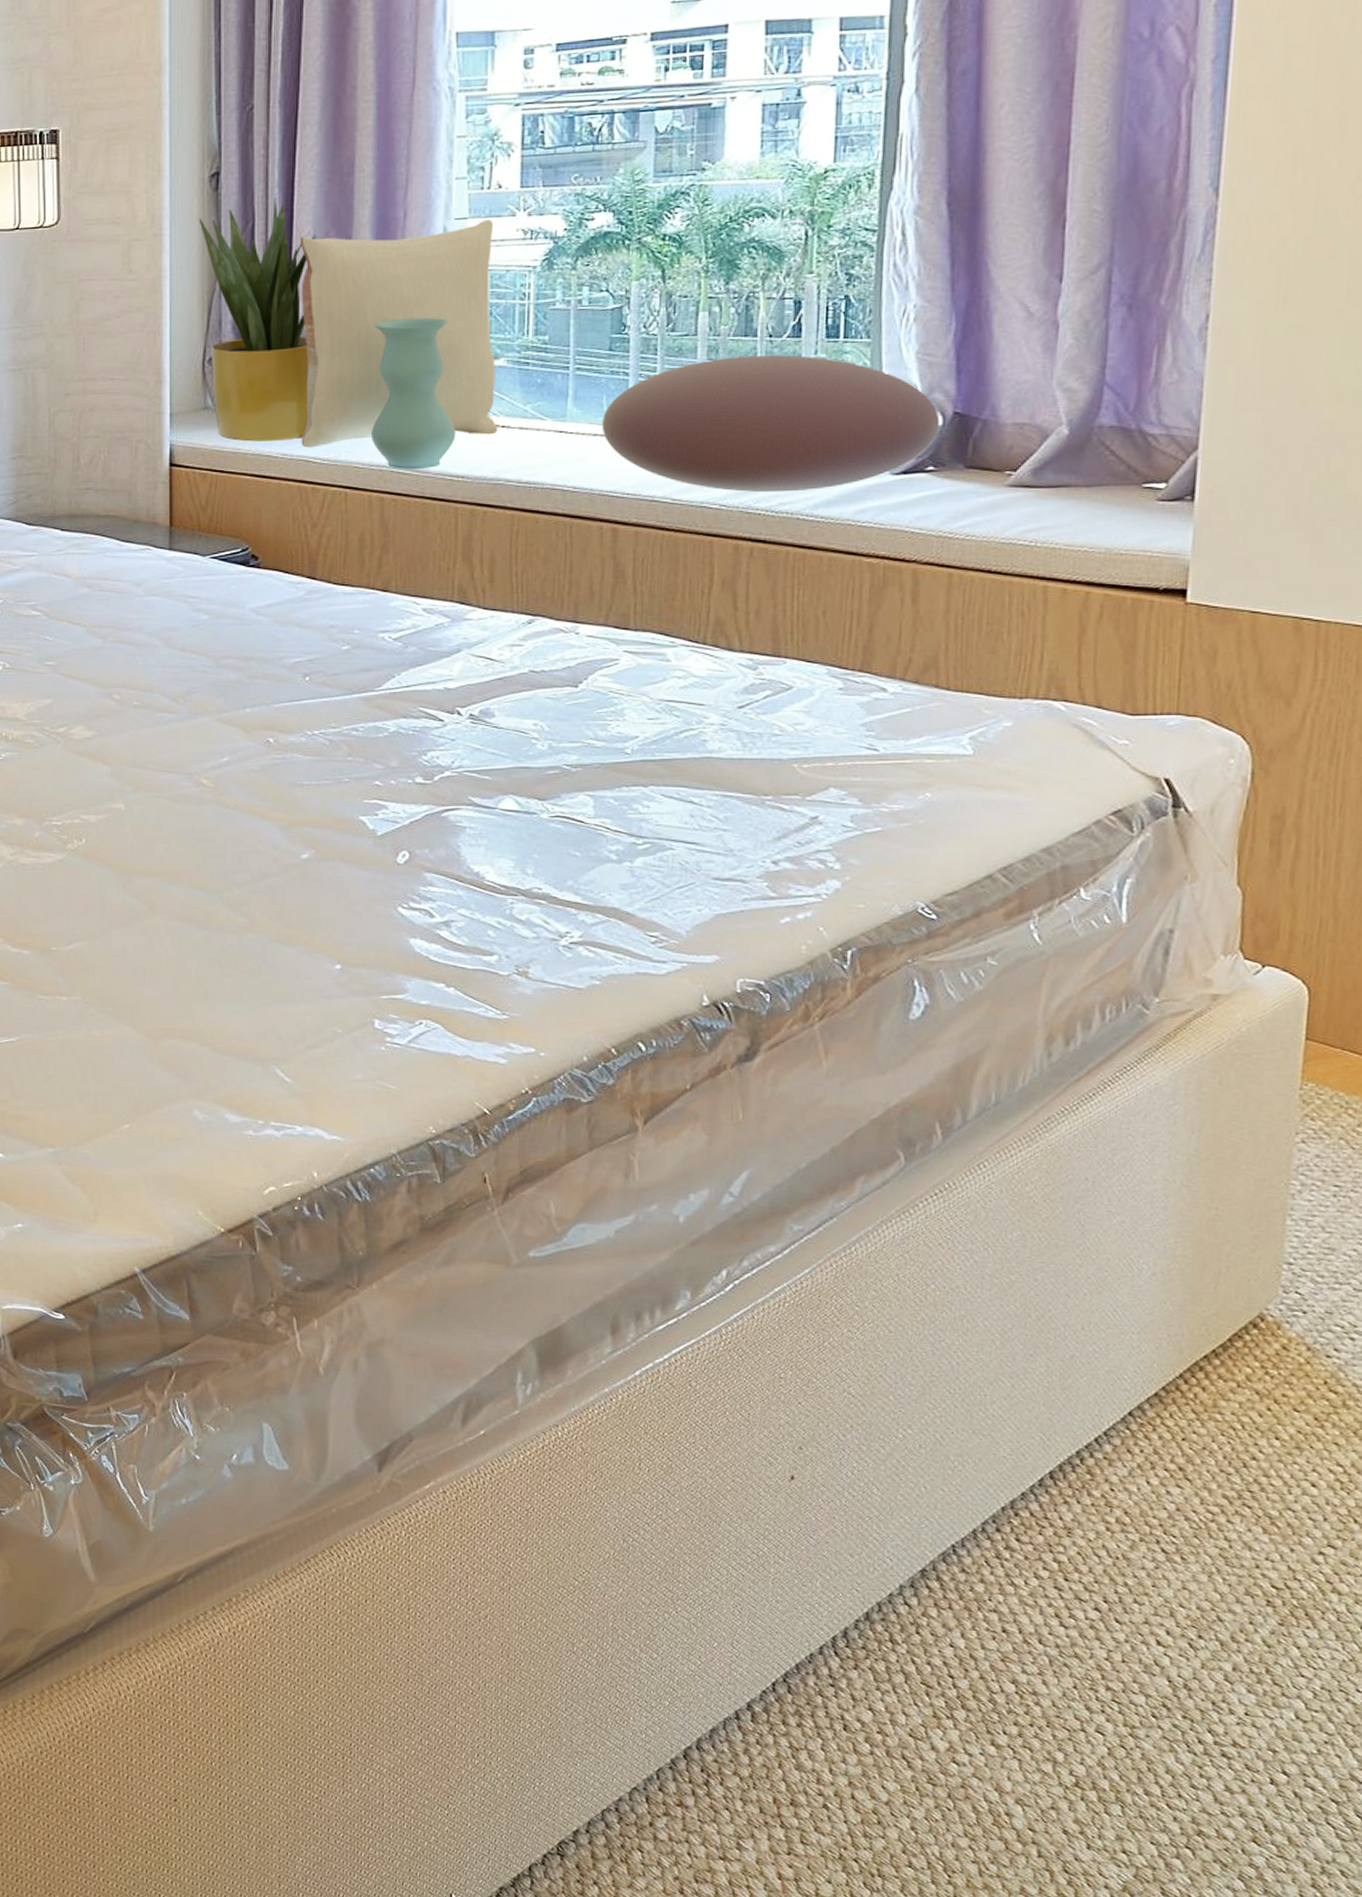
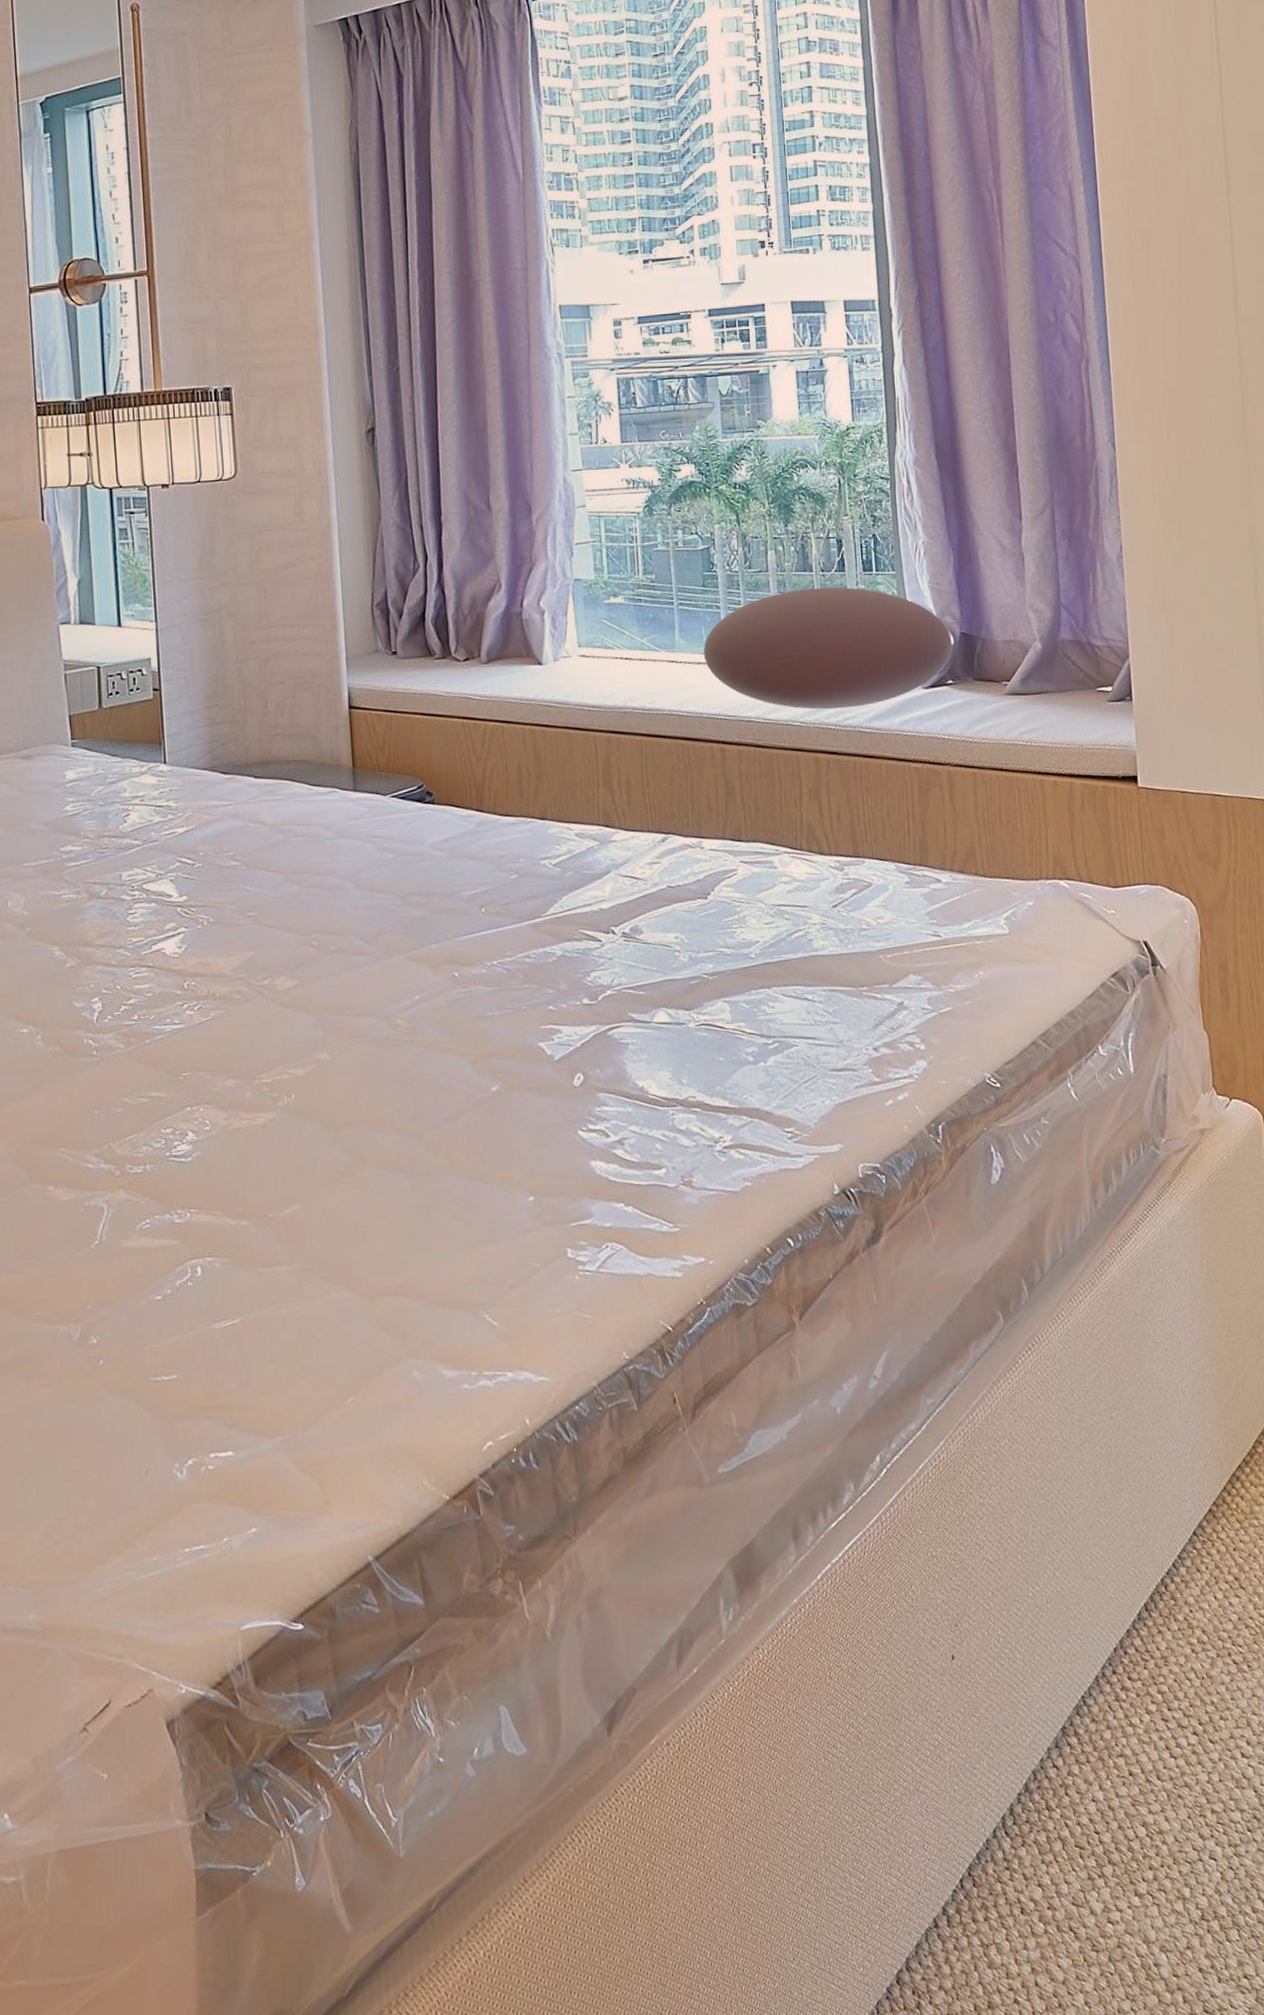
planter: present [199,198,317,442] -> none [359,452,466,682]
pillow: present [300,219,497,448] -> none [446,471,622,686]
vase: present [370,317,456,469] -> none [513,560,589,702]

